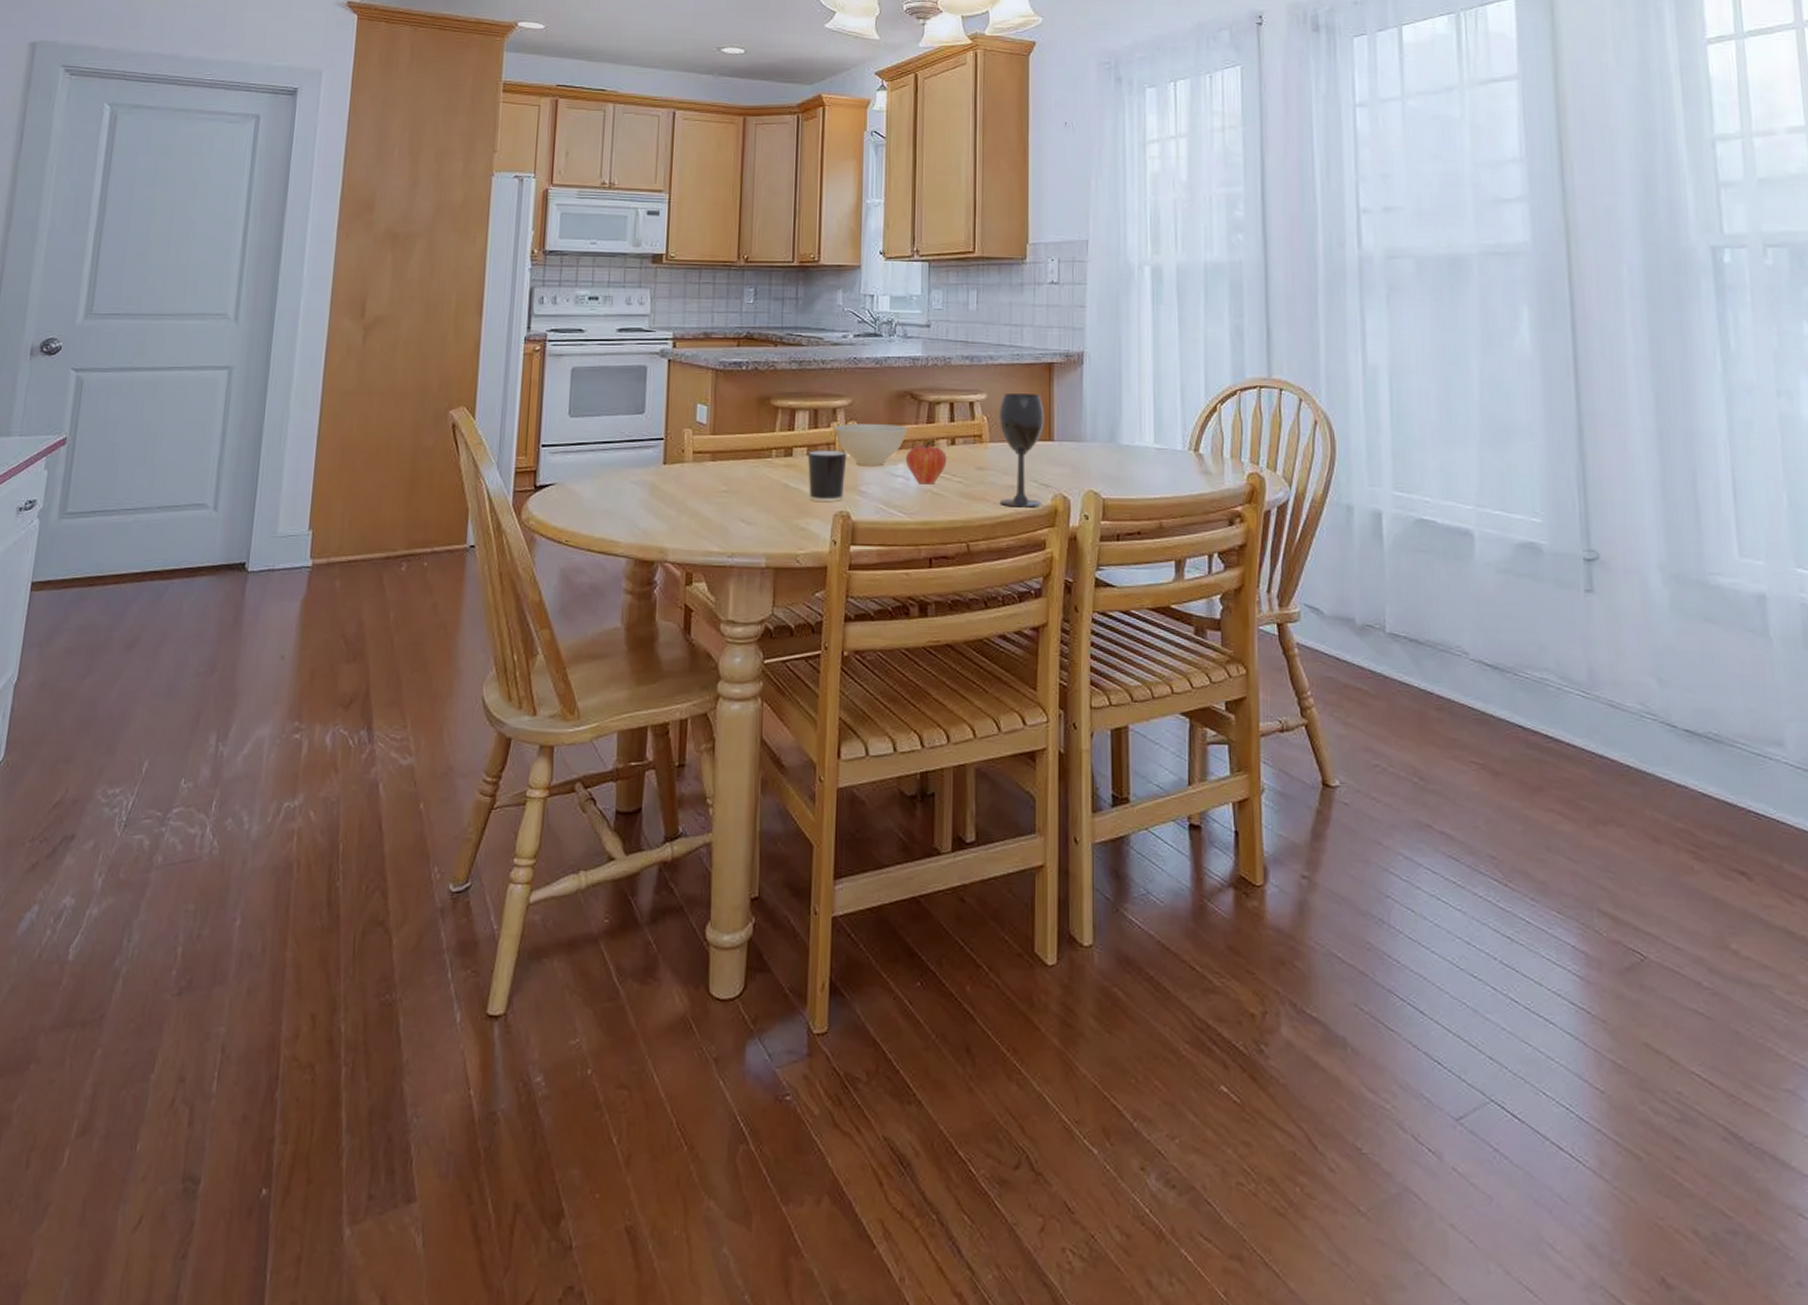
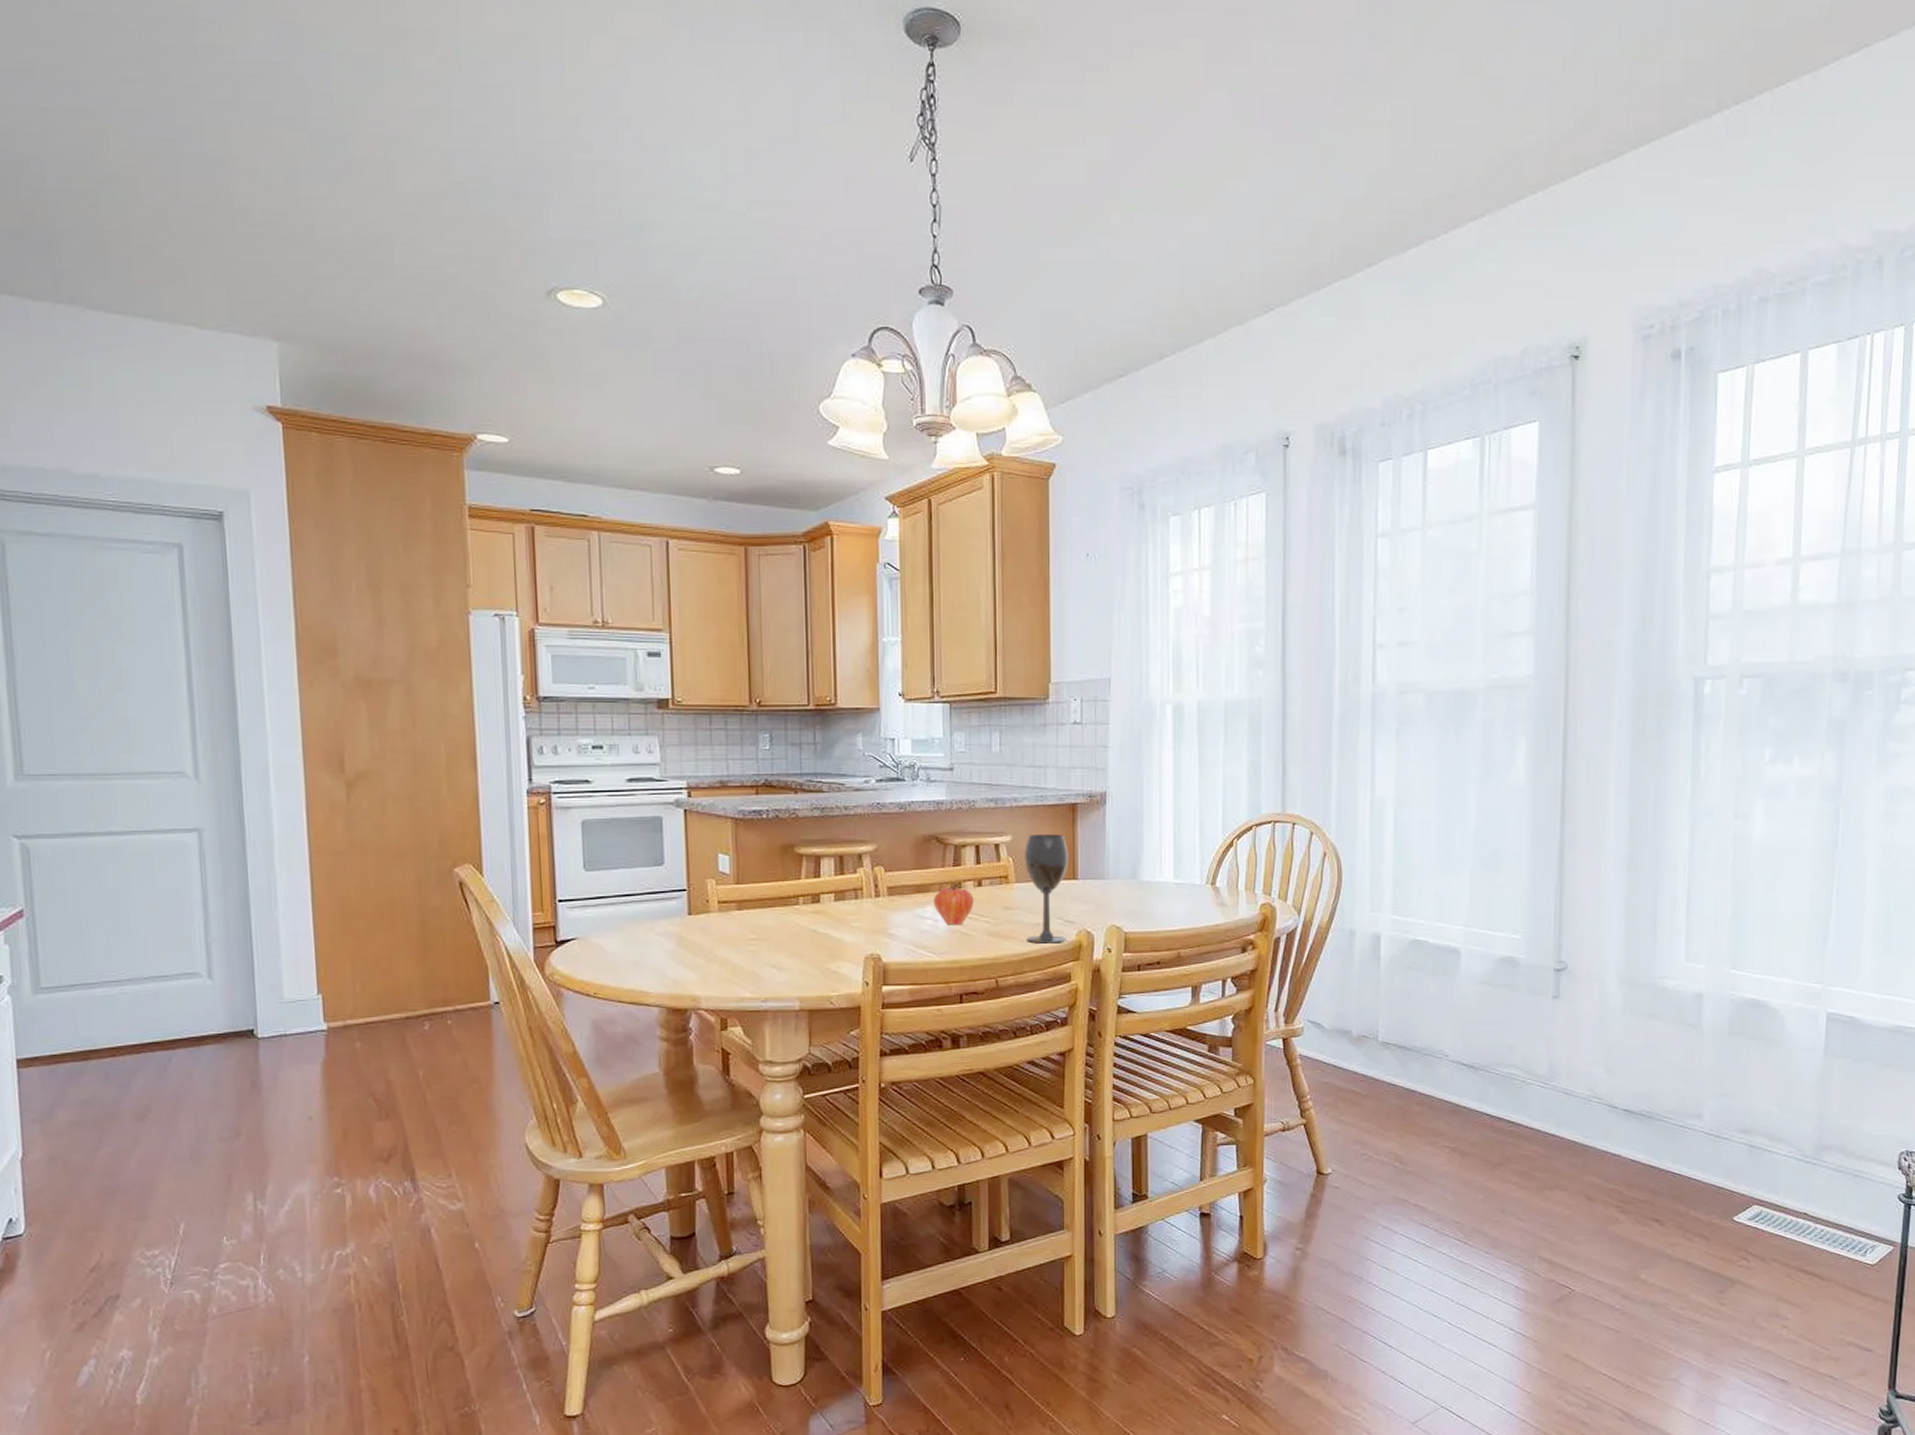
mug: present [807,449,847,503] -> none [834,895,875,946]
bowl: present [834,424,908,467] -> none [860,868,935,910]

